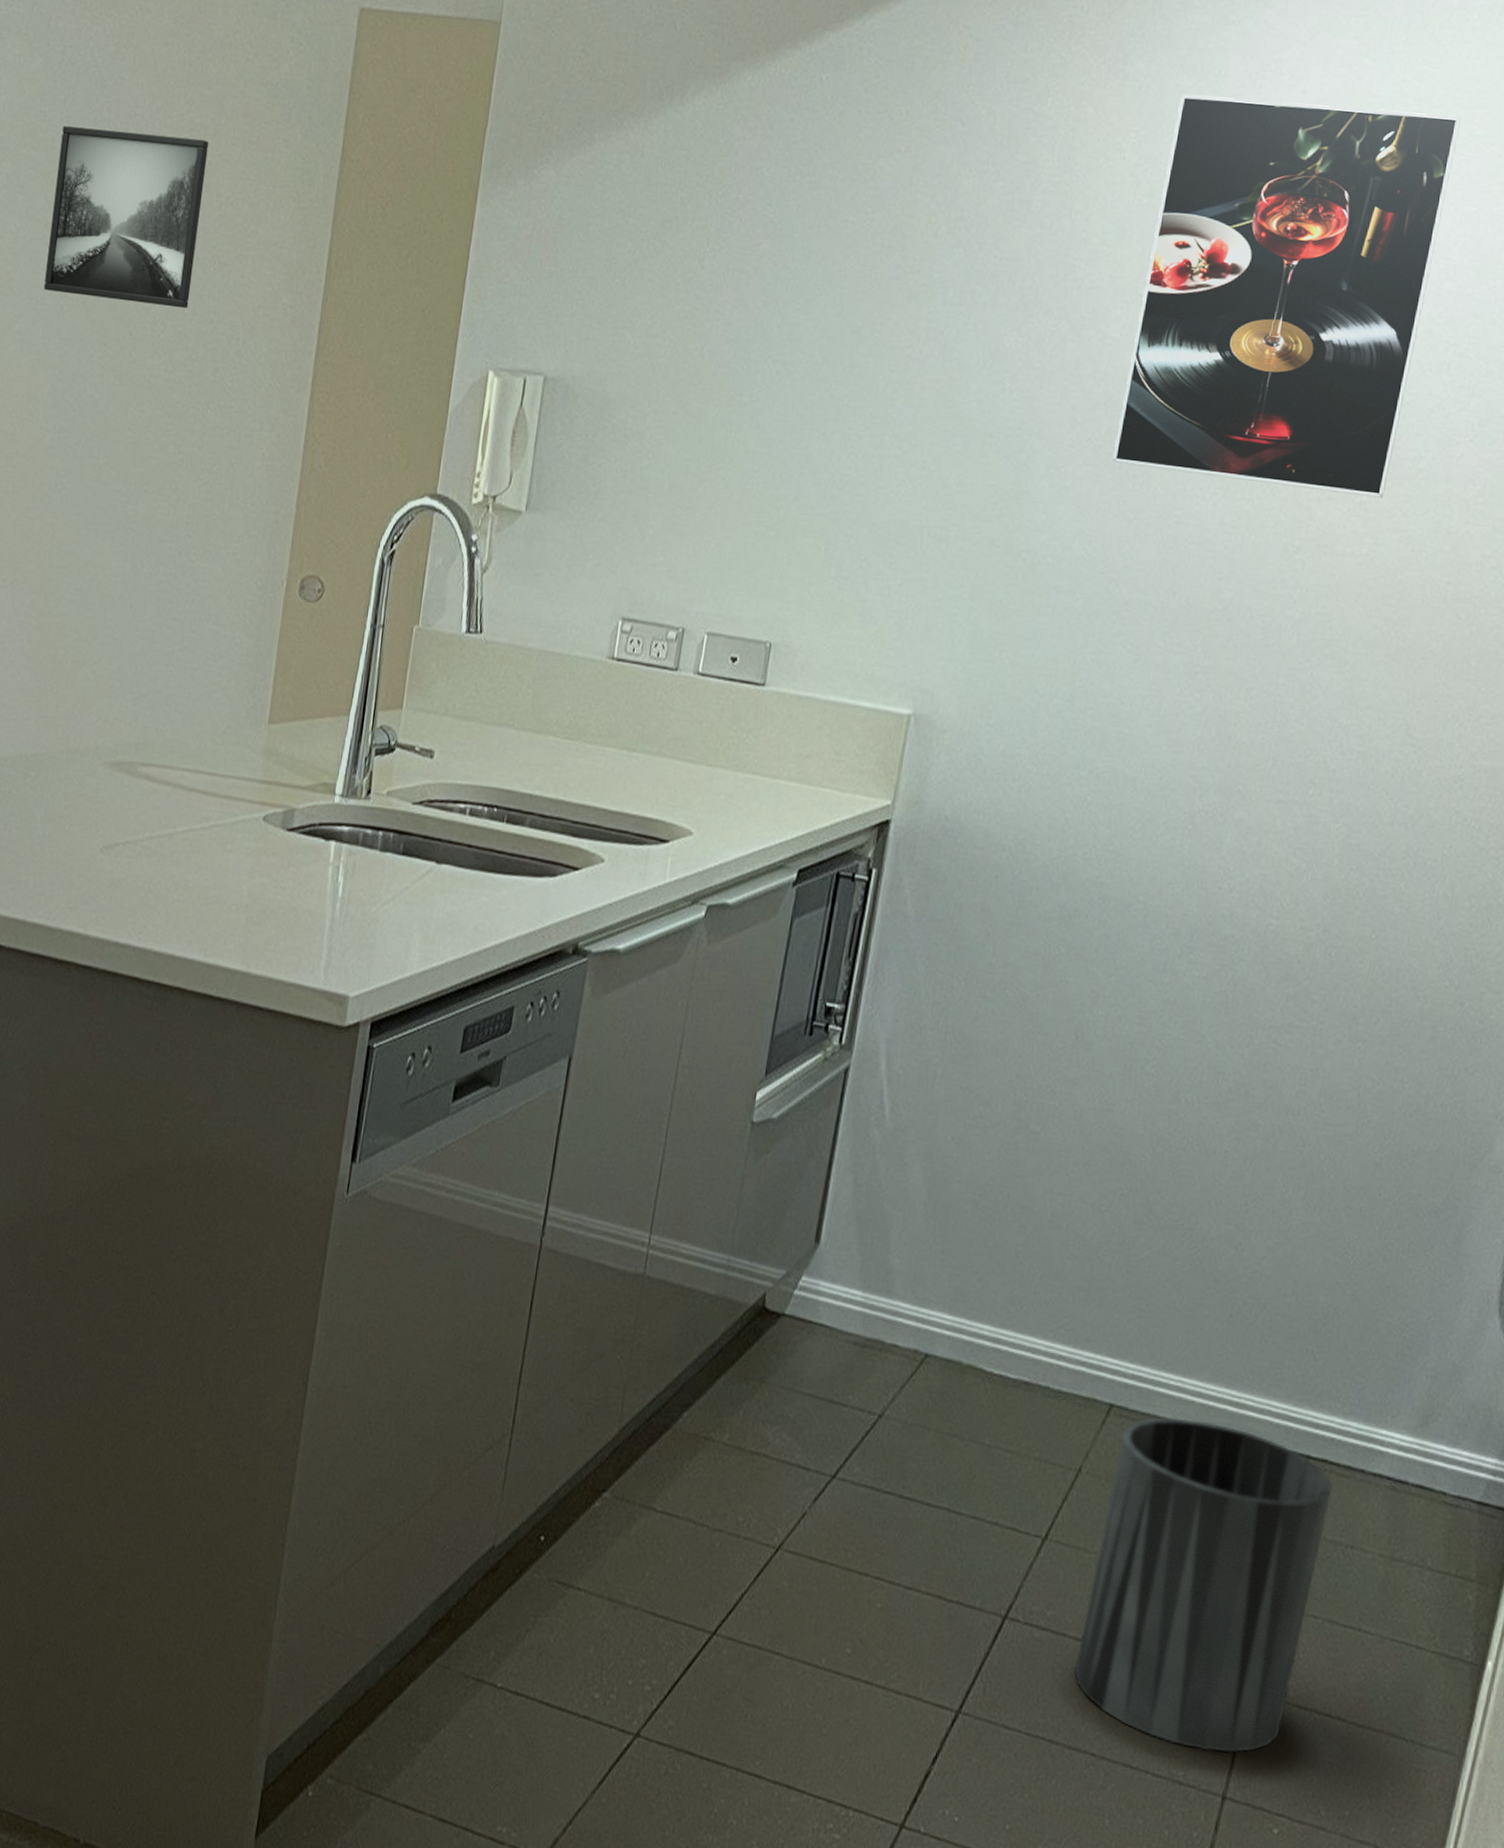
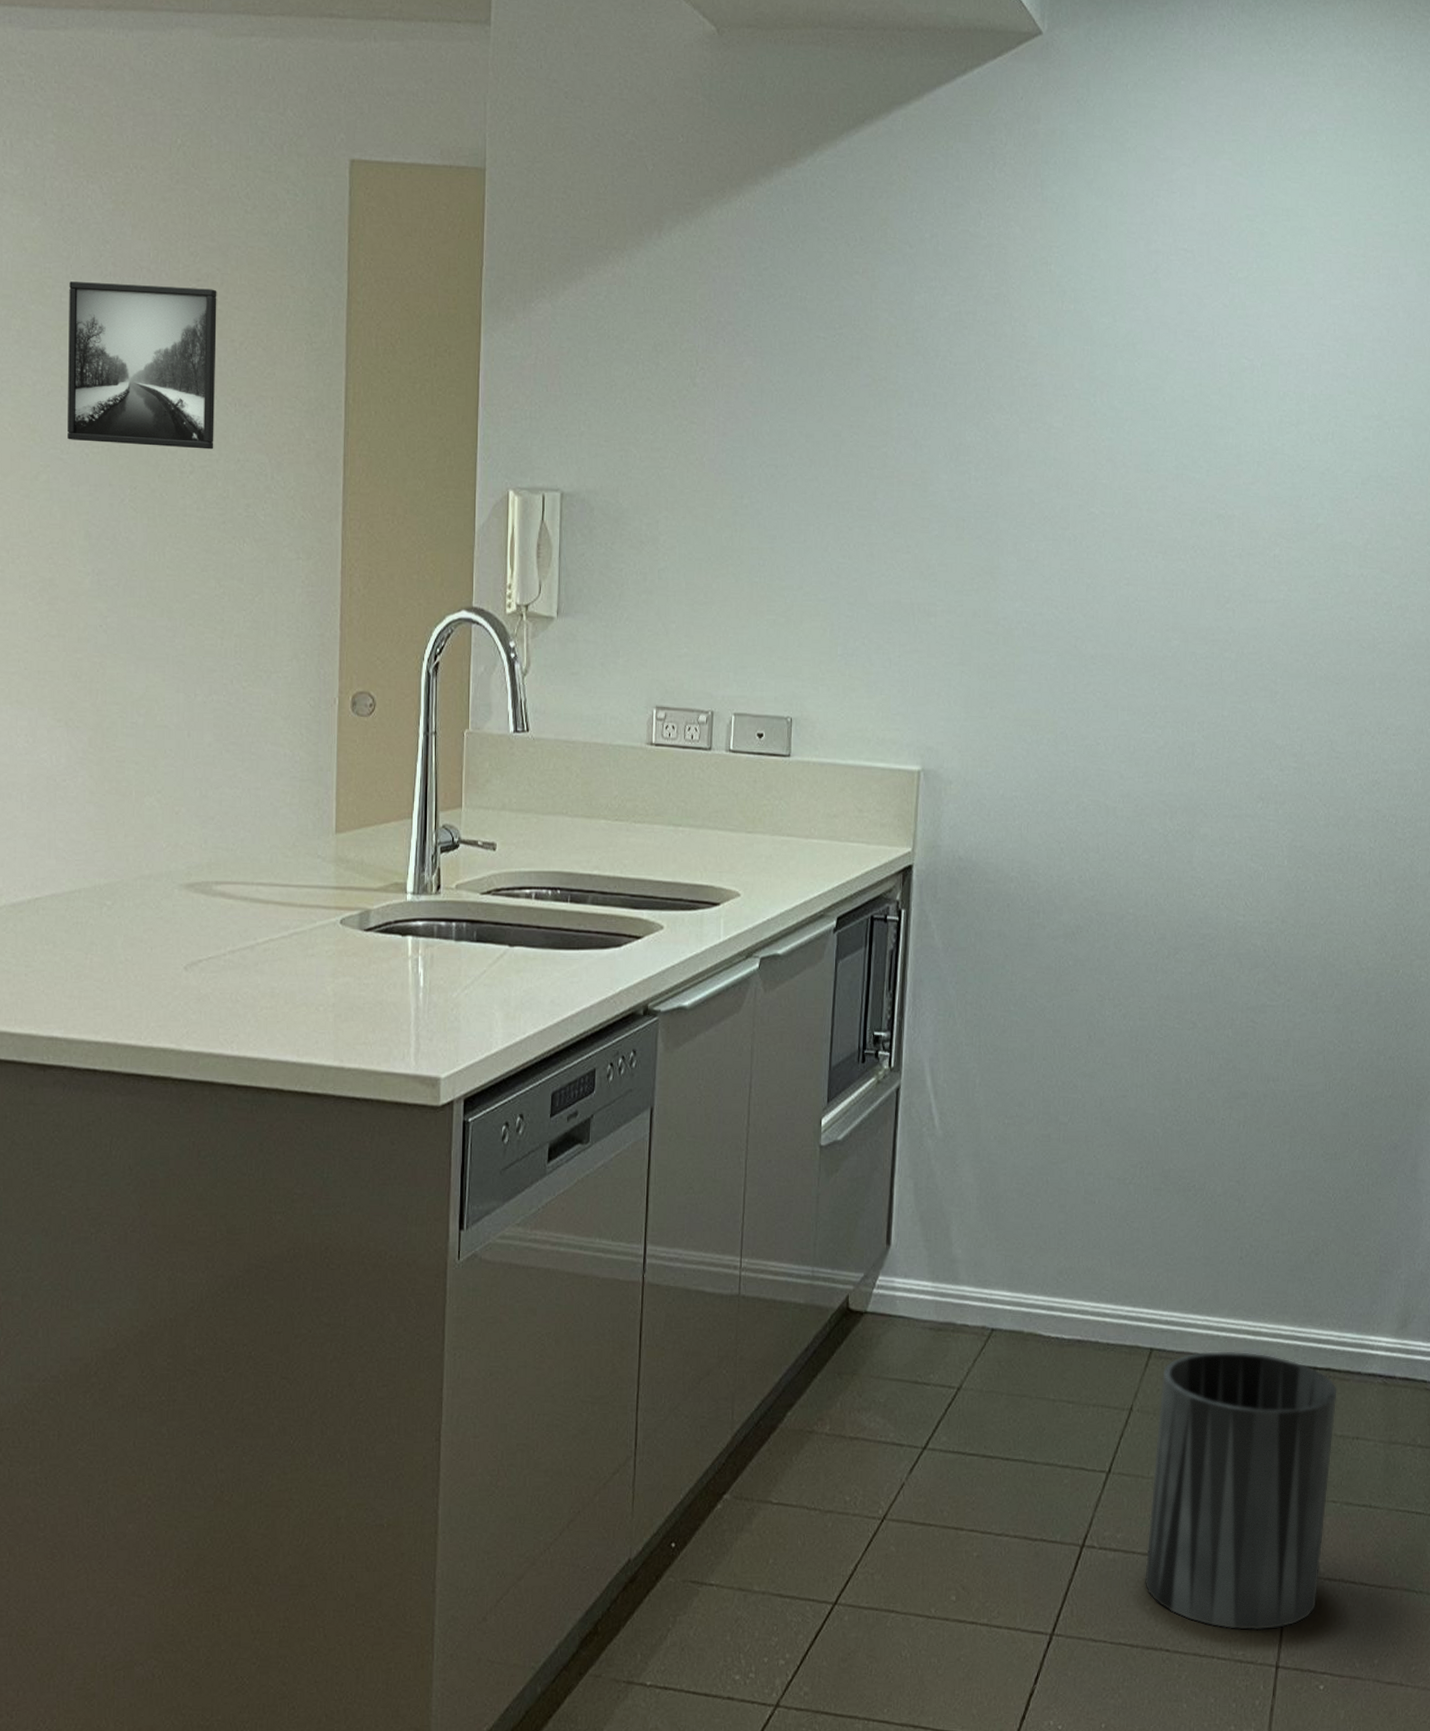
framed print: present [1112,94,1461,498] -> none [1067,212,1321,551]

